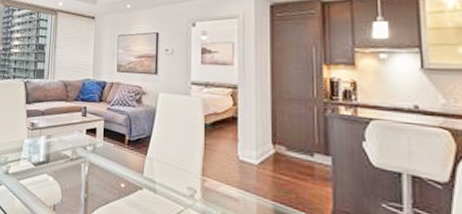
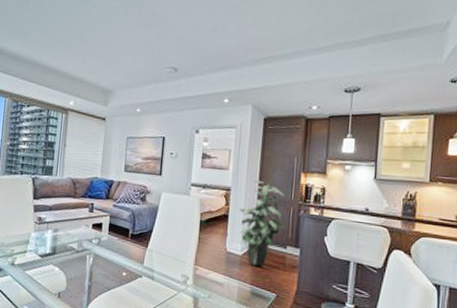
indoor plant: none [249,76,310,180] -> present [239,180,286,267]

